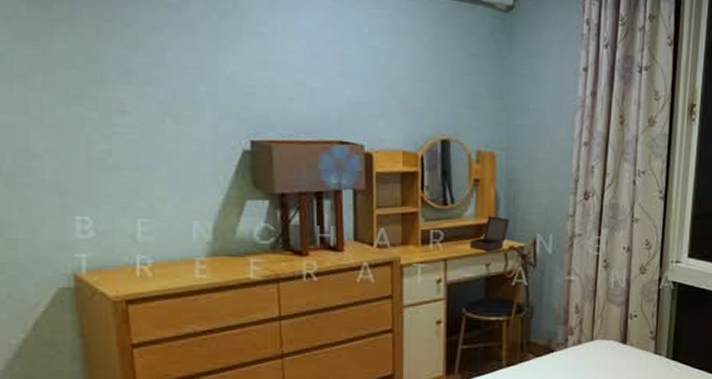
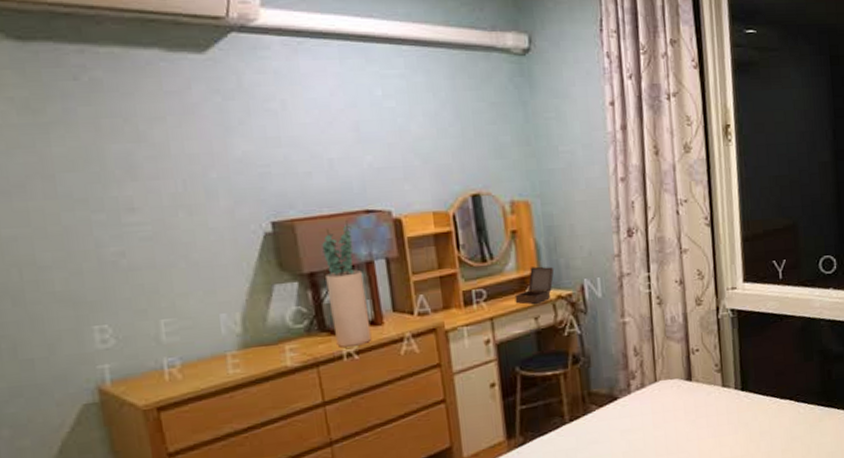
vase: none [295,147,332,269] -> present [322,219,372,348]

